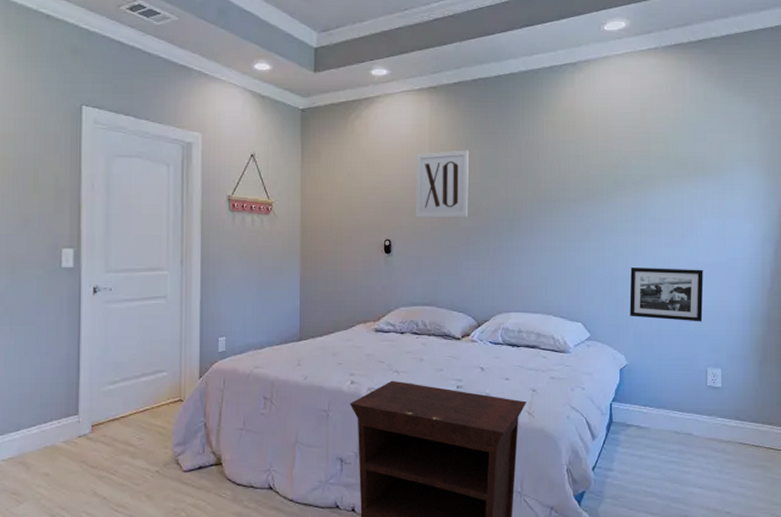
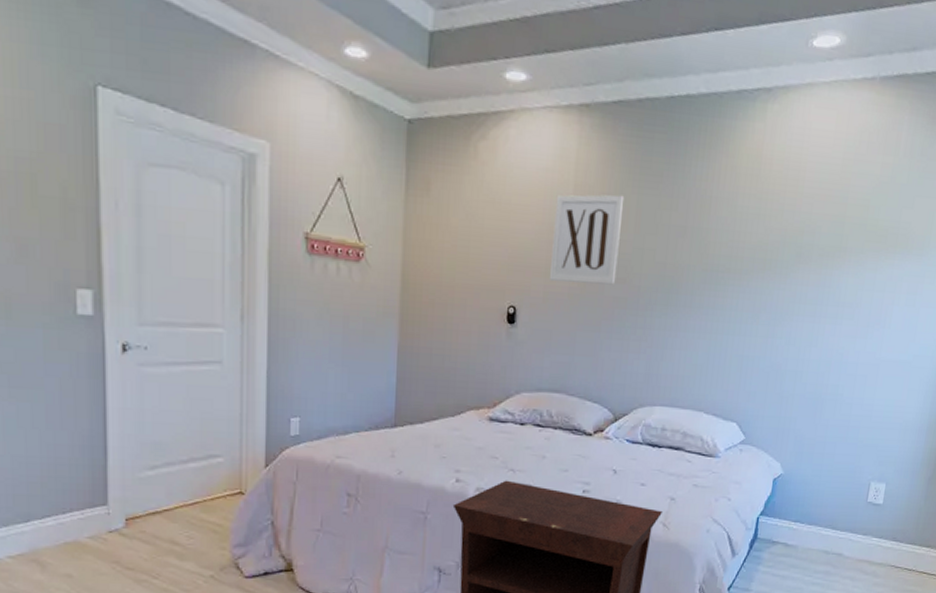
picture frame: present [629,268,704,322] -> none [793,360,885,430]

